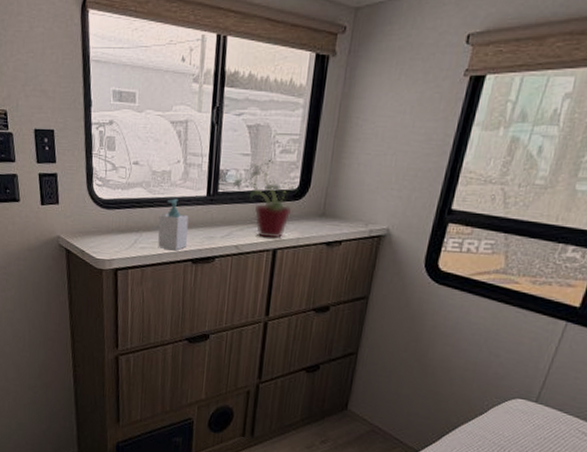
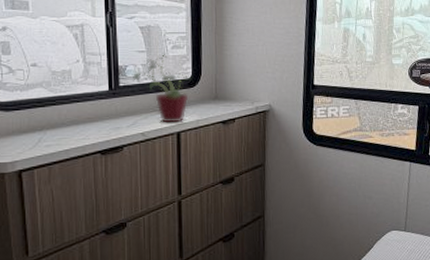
soap bottle: present [158,198,189,251] -> none [62,95,95,145]

